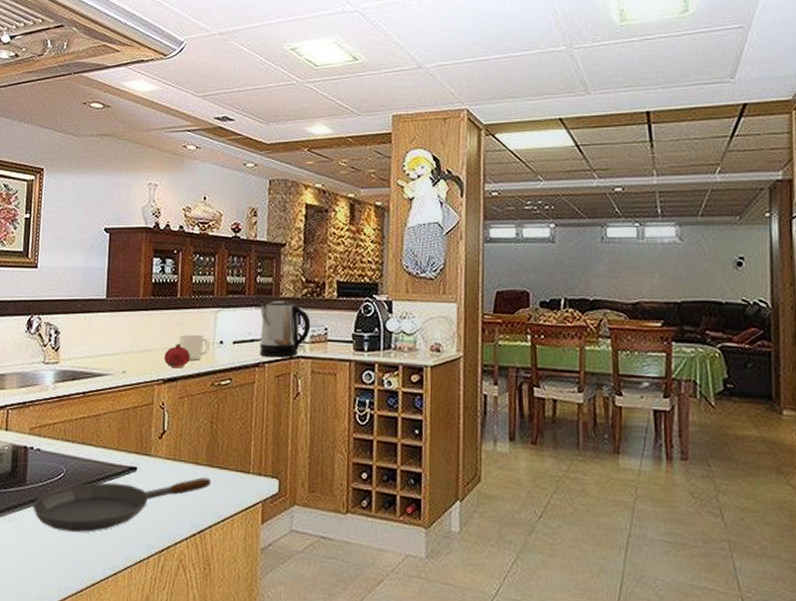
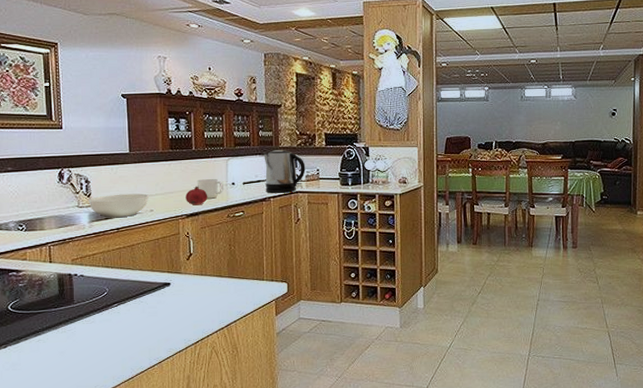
frying pan: present [32,477,212,532] -> none [81,286,234,335]
bowl: none [56,349,123,379] -> present [89,193,149,218]

